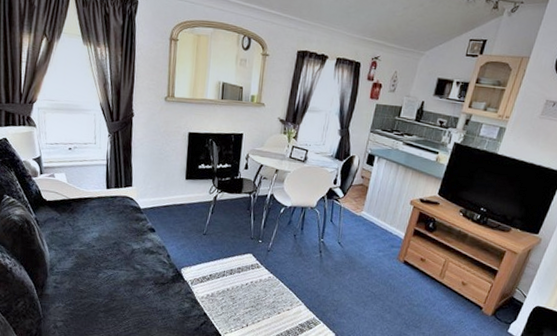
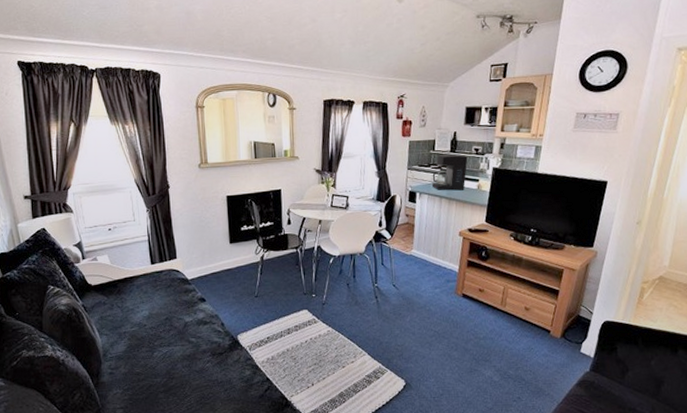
coffee maker: none [391,121,432,162] -> present [431,154,468,192]

